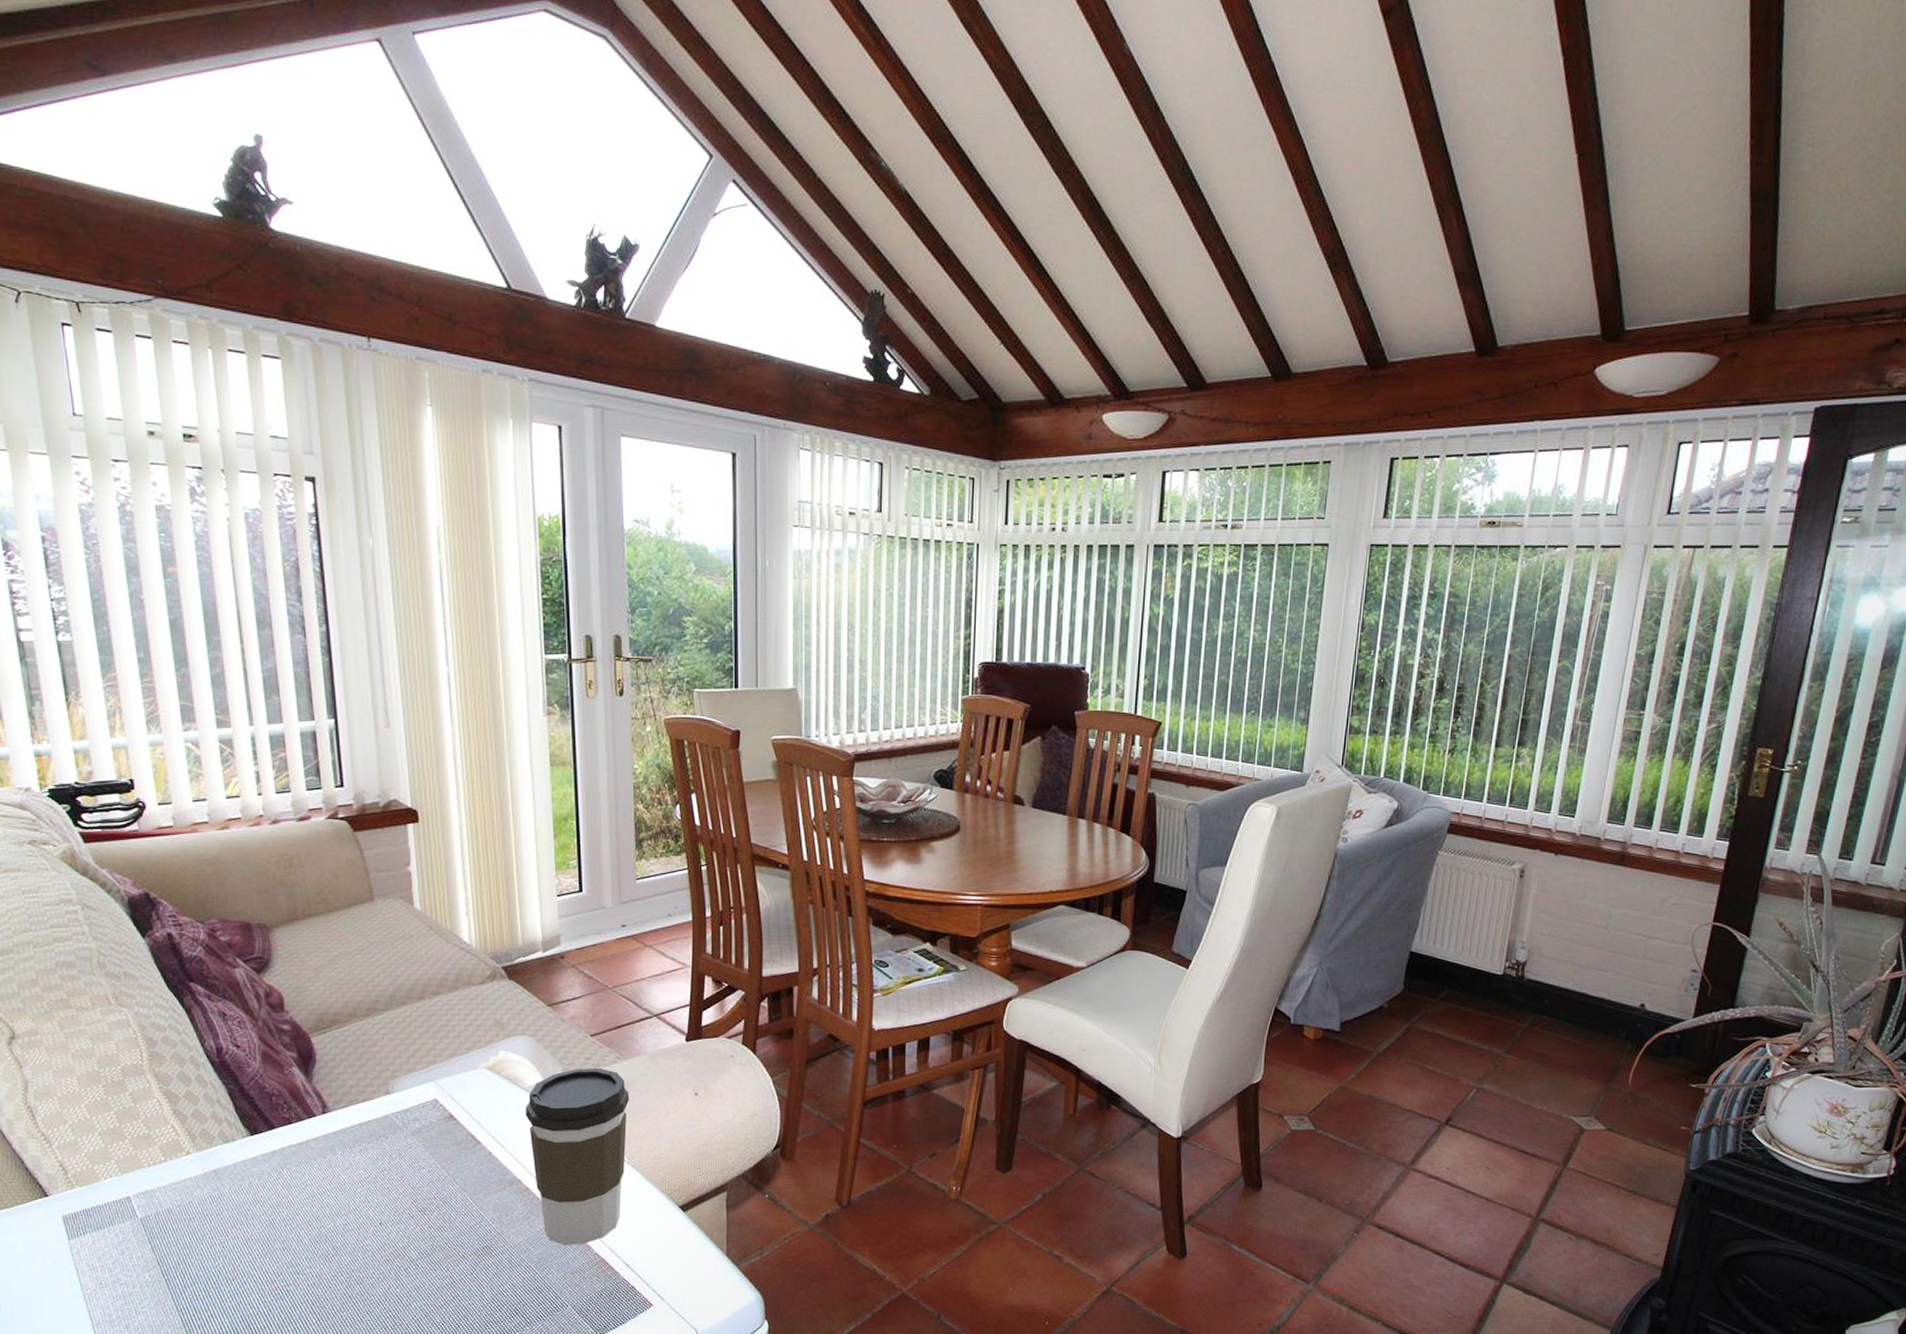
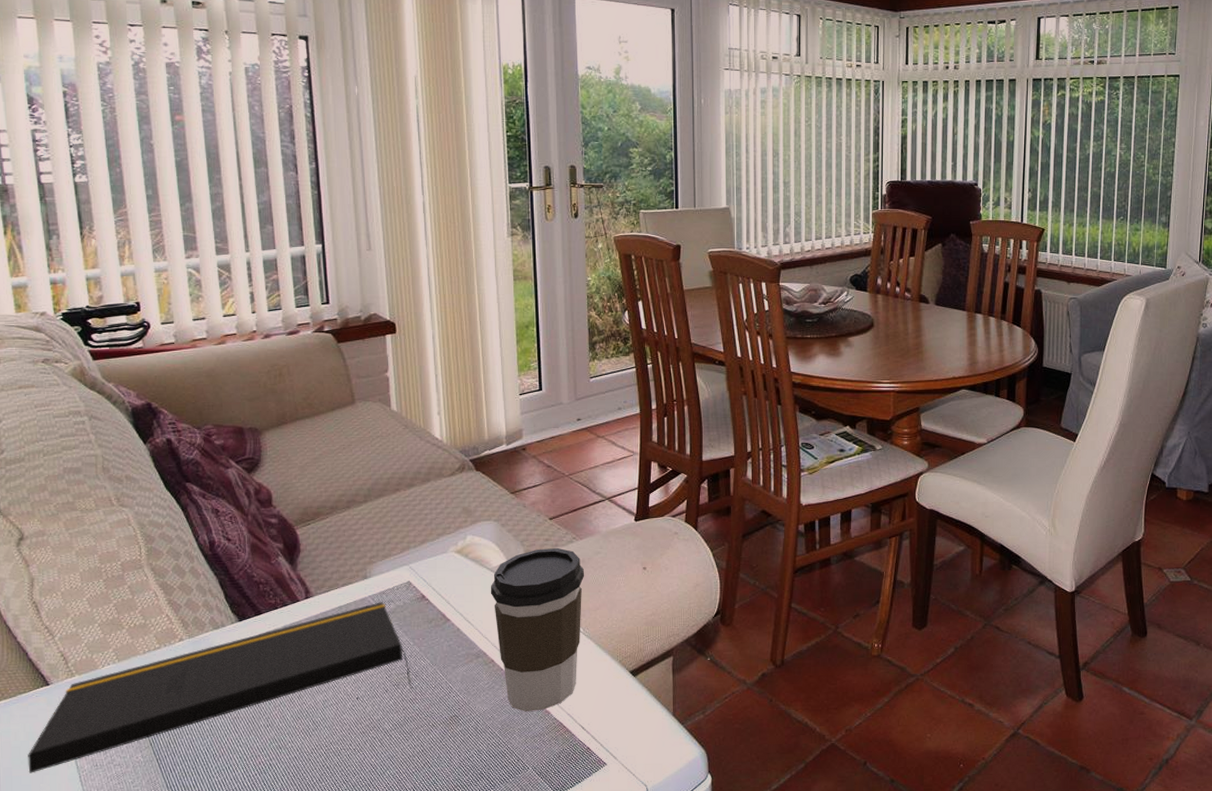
notepad: none [28,1120,441,1289] -> present [28,602,413,773]

